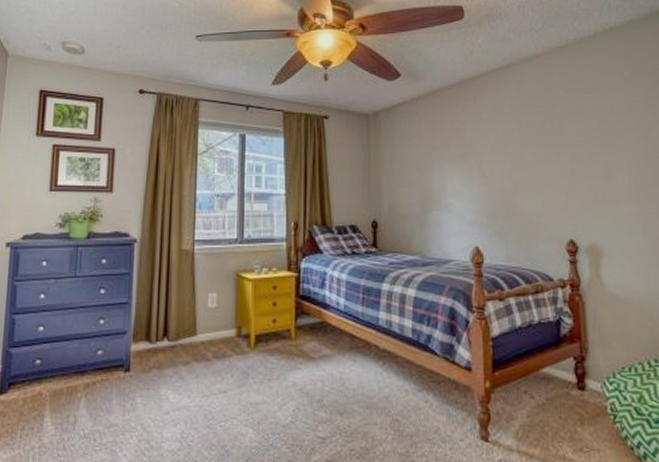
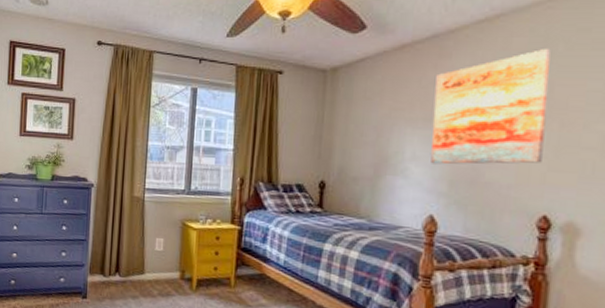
wall art: none [465,93,562,198] -> present [430,49,551,165]

